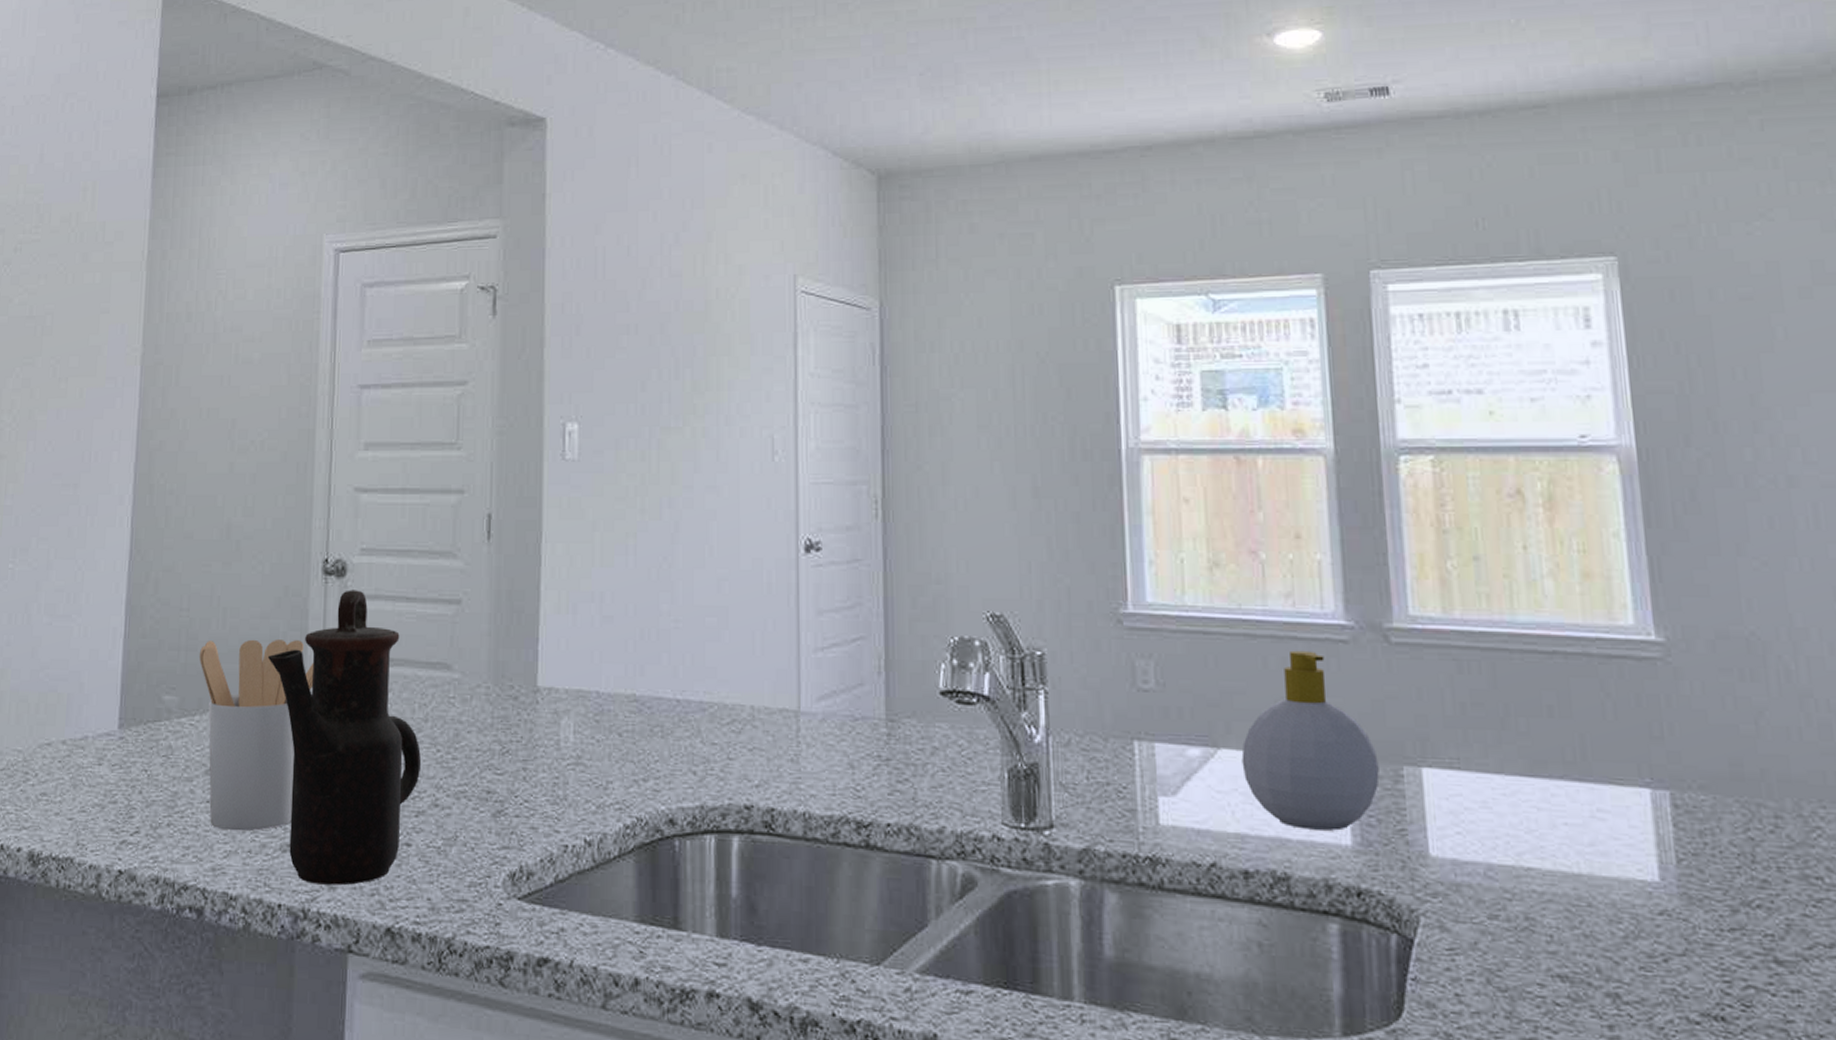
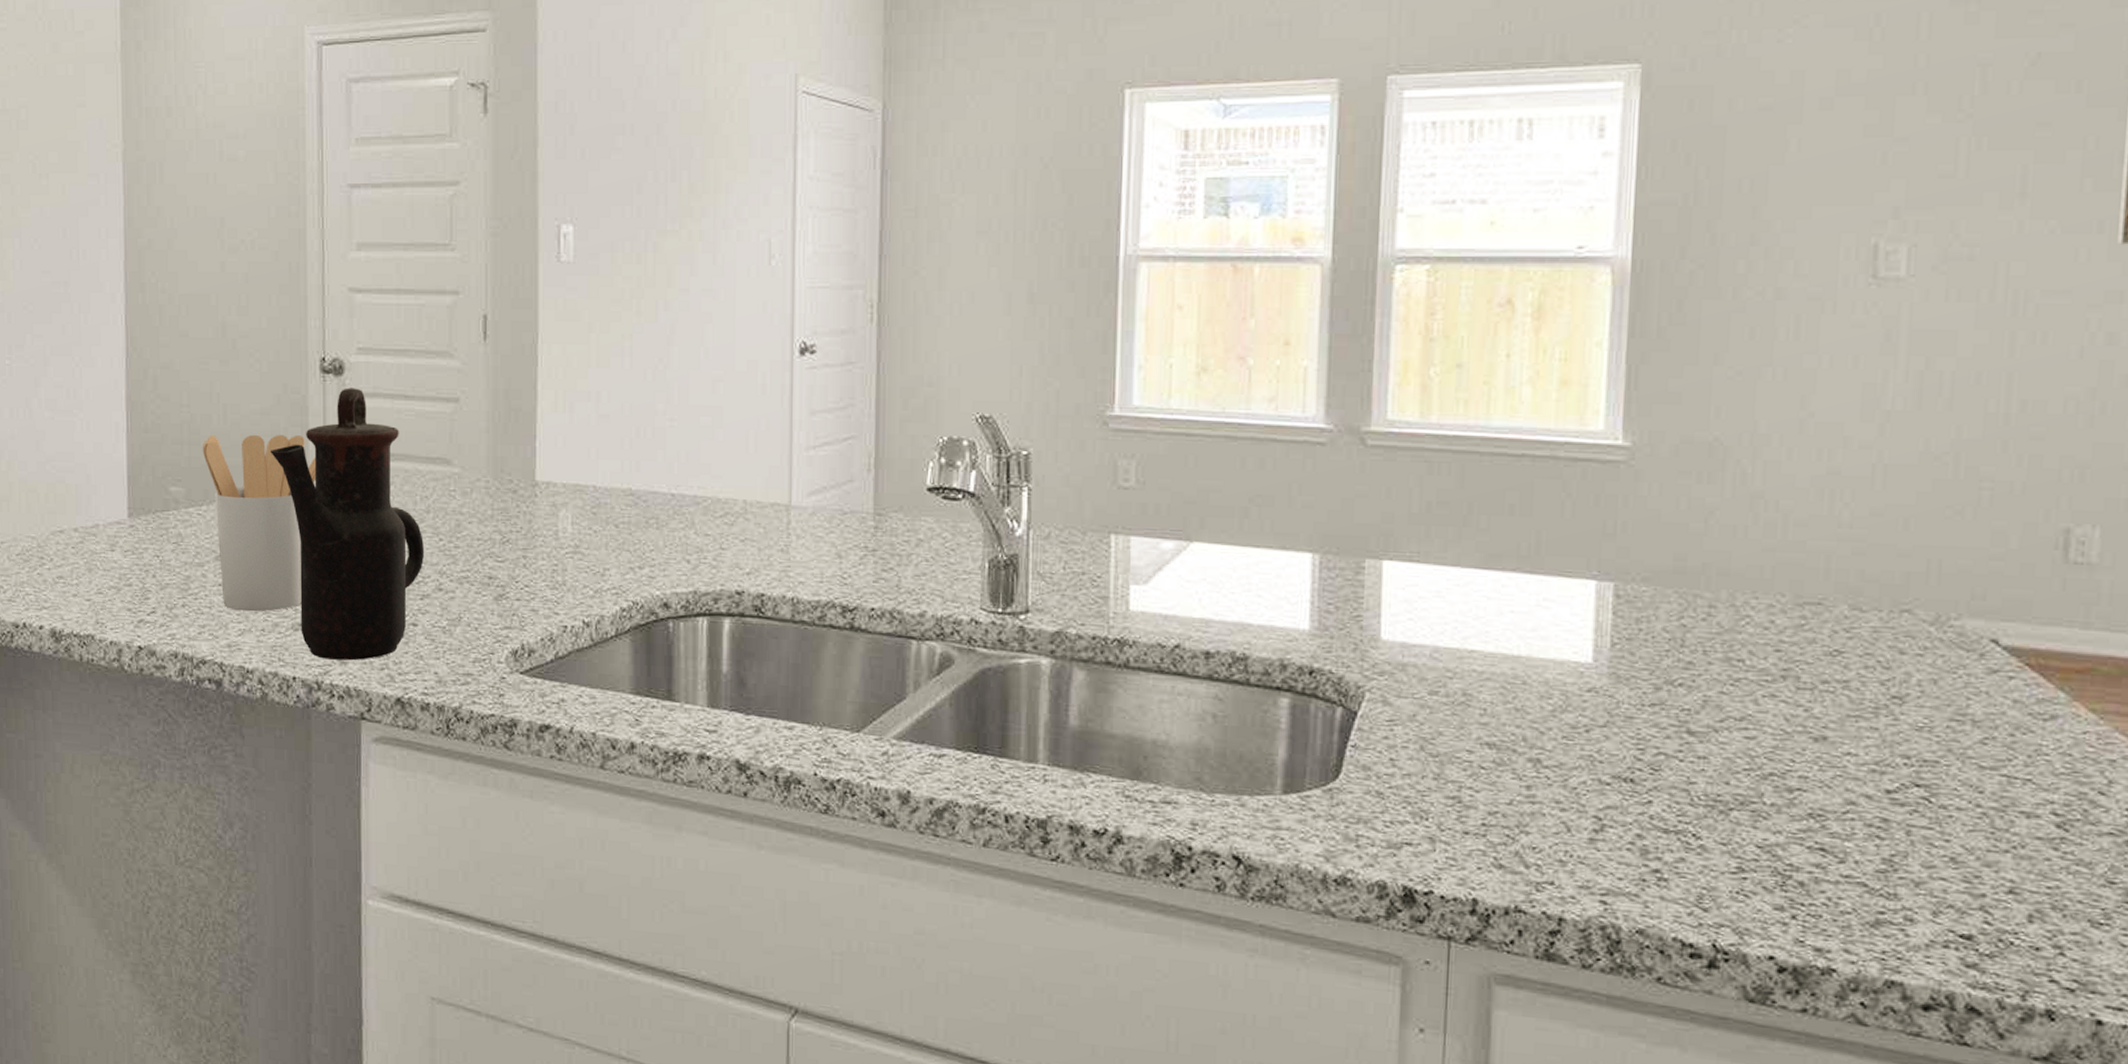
soap bottle: present [1241,650,1380,831] -> none [1212,451,1342,617]

